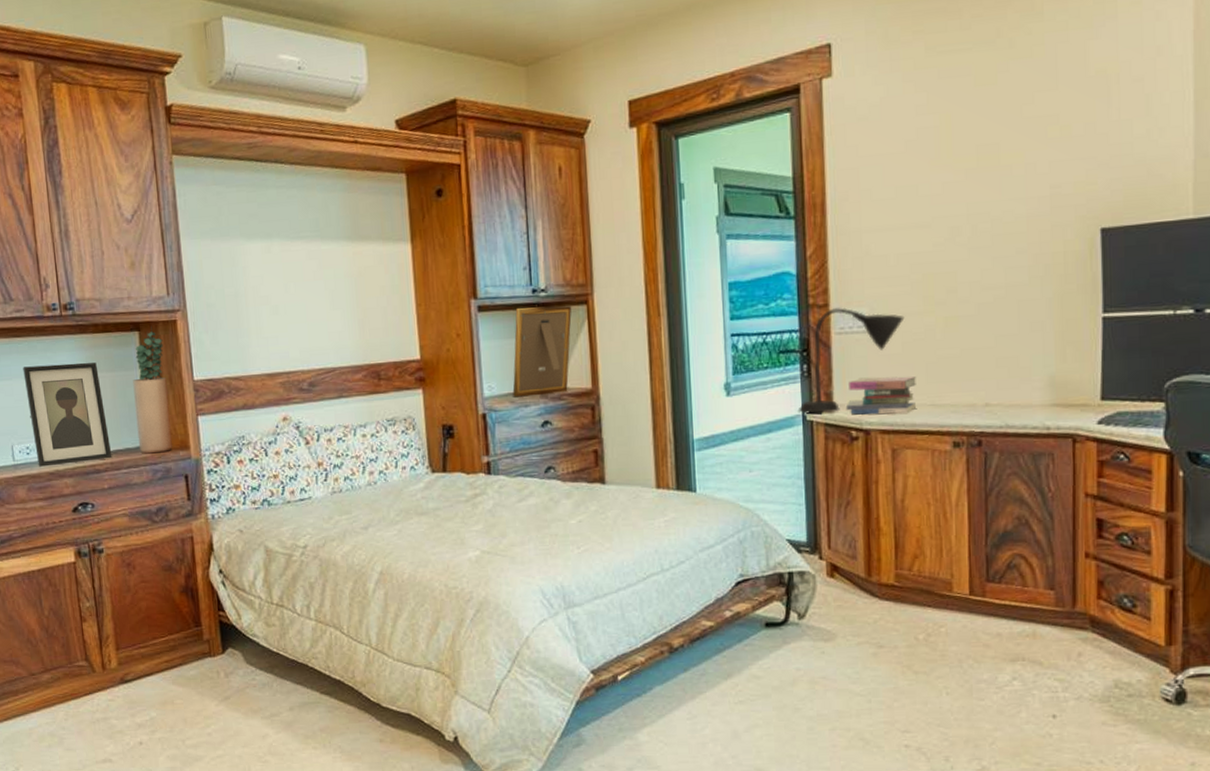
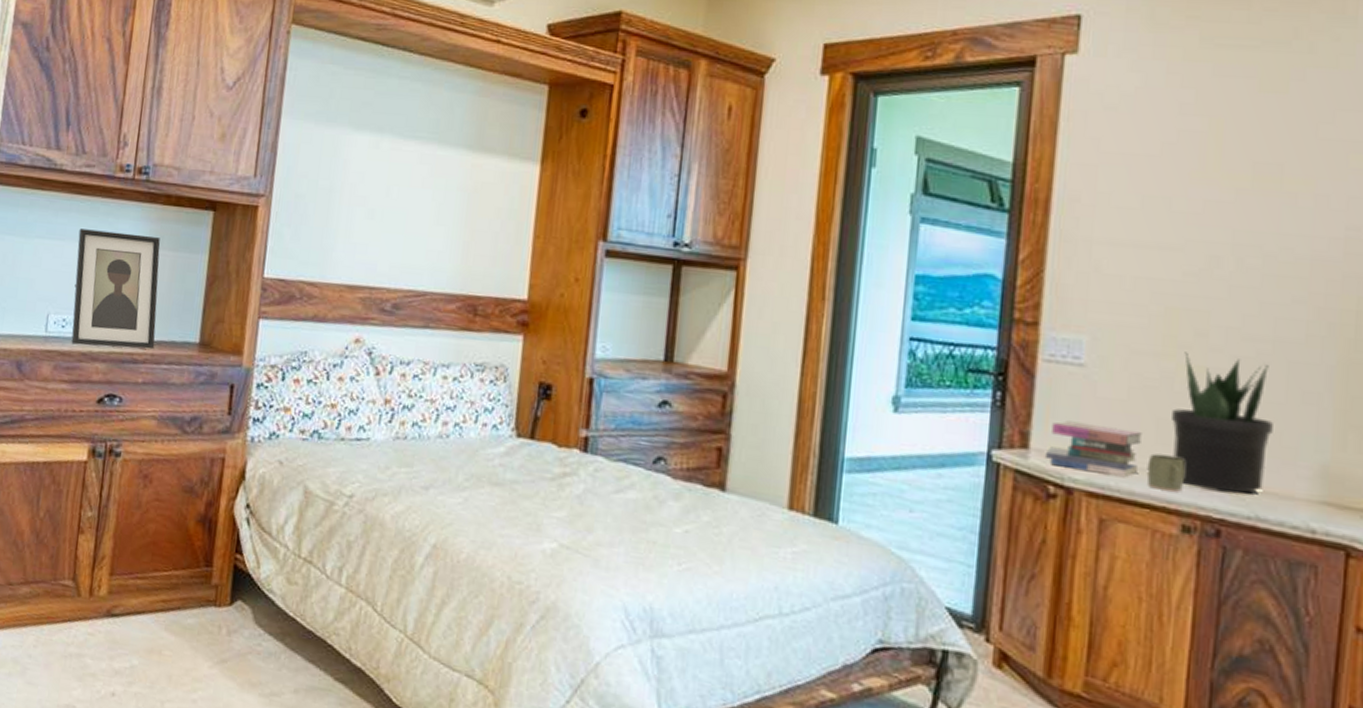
vase: present [133,325,172,454] -> none [186,207,239,354]
picture frame: present [512,306,572,398] -> none [630,260,717,371]
desk lamp: present [798,307,905,414] -> none [982,329,1136,458]
mug: none [922,390,952,418] -> present [1146,453,1186,492]
planter: none [937,305,1012,411] -> present [1172,352,1273,494]

